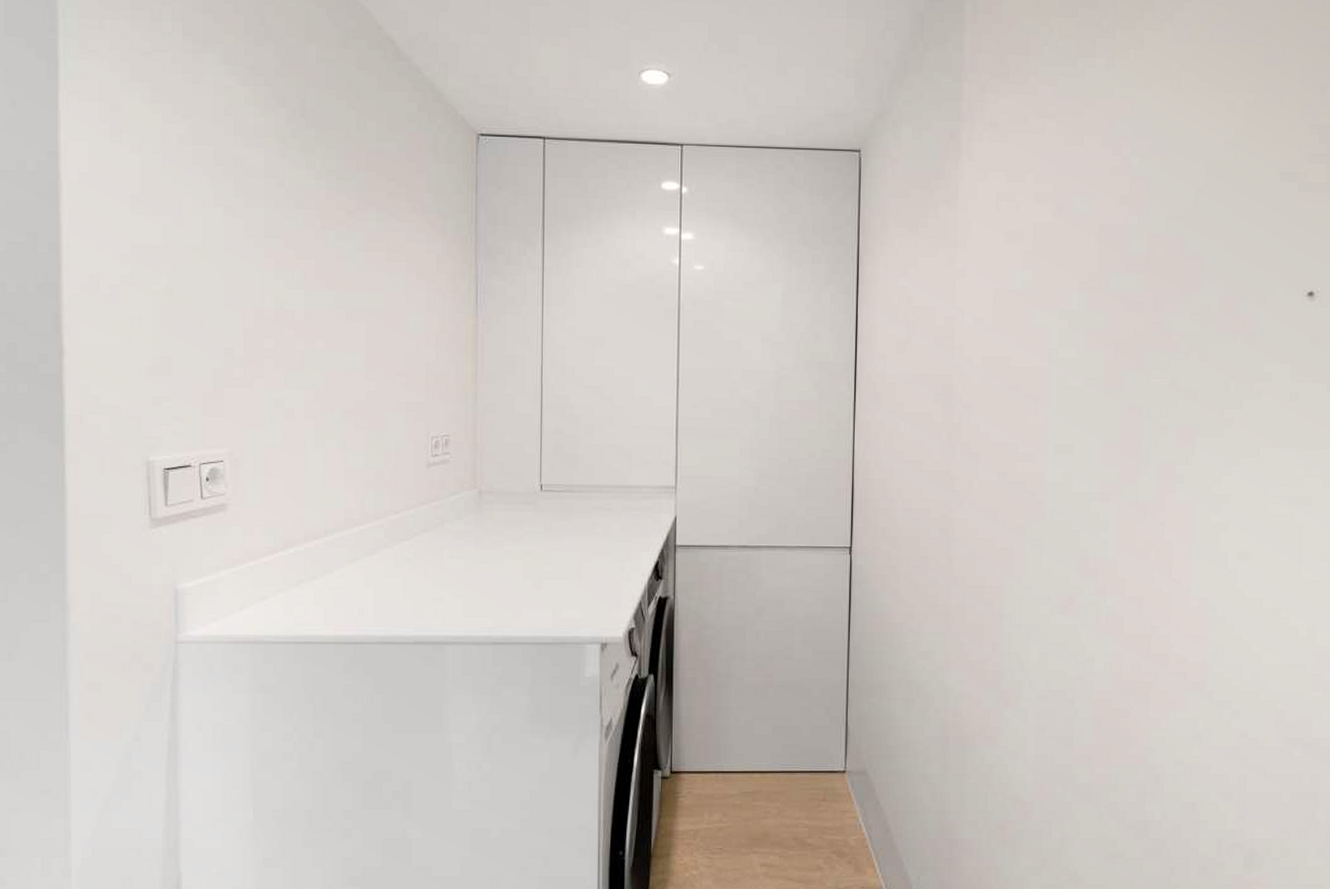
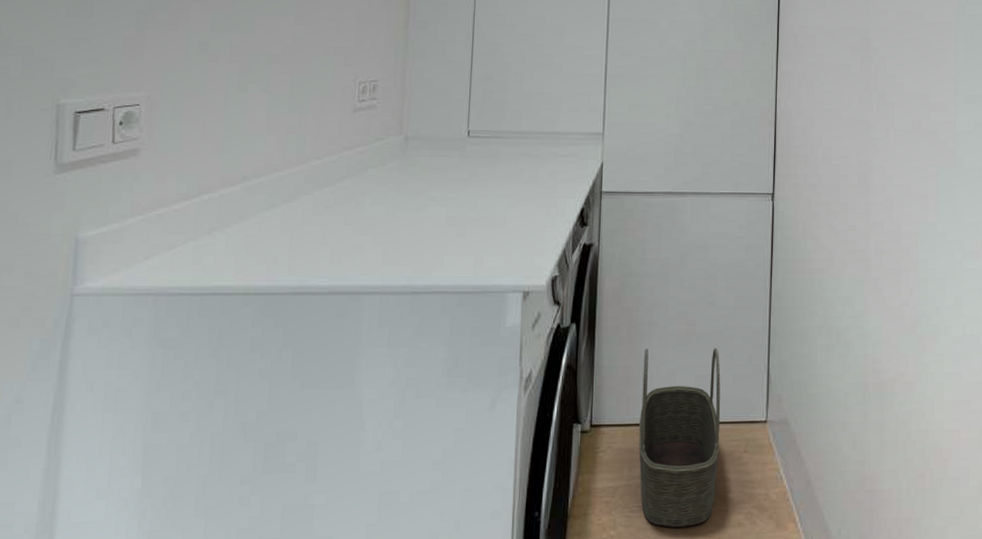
basket: none [717,699,799,869] -> present [638,348,721,528]

